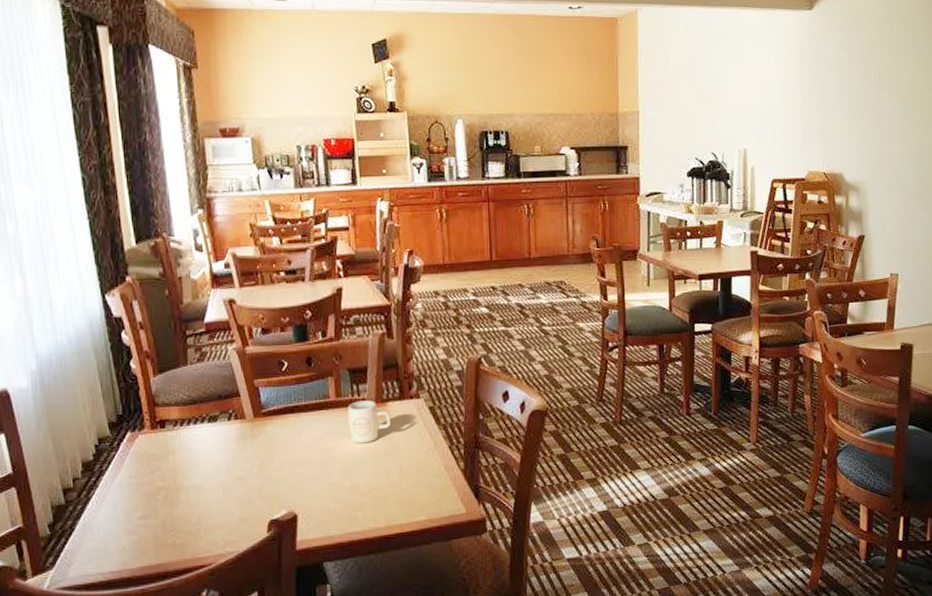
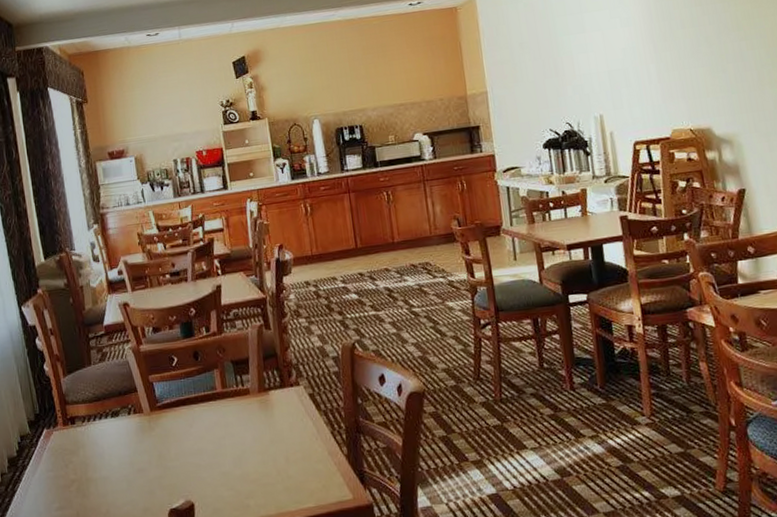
mug: present [347,400,392,444] -> none [233,390,275,433]

